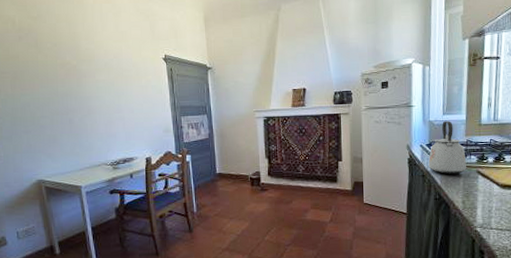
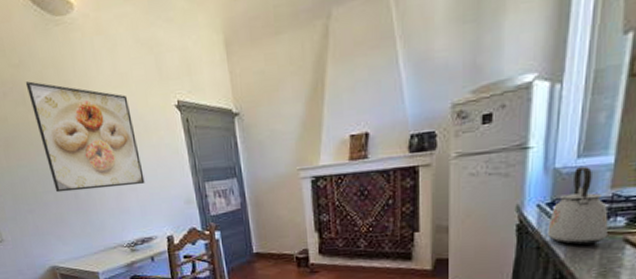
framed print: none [40,30,132,118] -> present [25,81,145,193]

